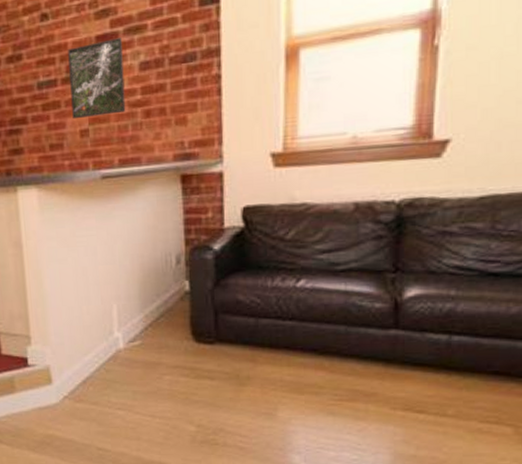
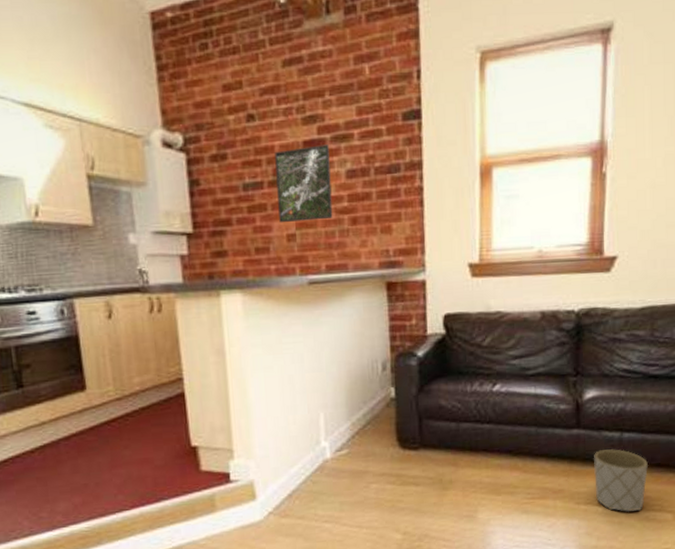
planter: none [415,353,484,423] -> present [594,449,649,512]

